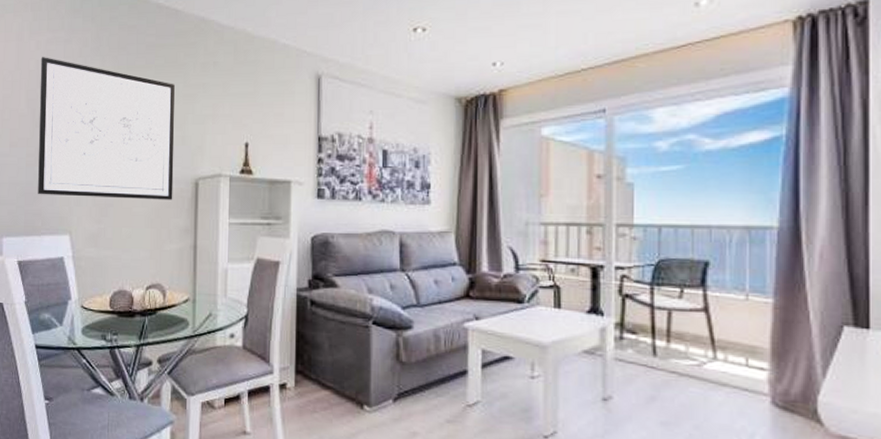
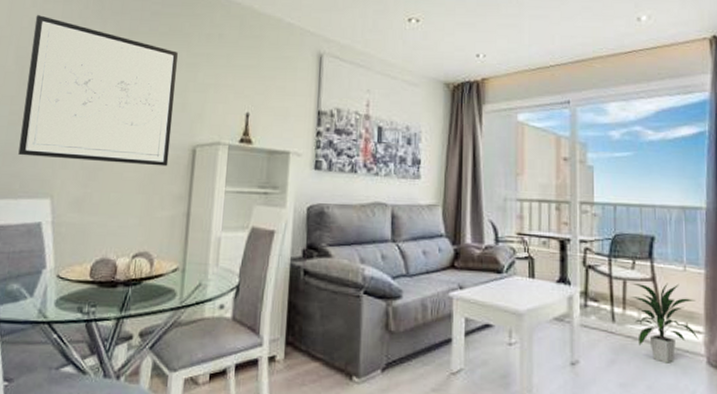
indoor plant: none [675,313,762,402] -> present [629,283,699,364]

